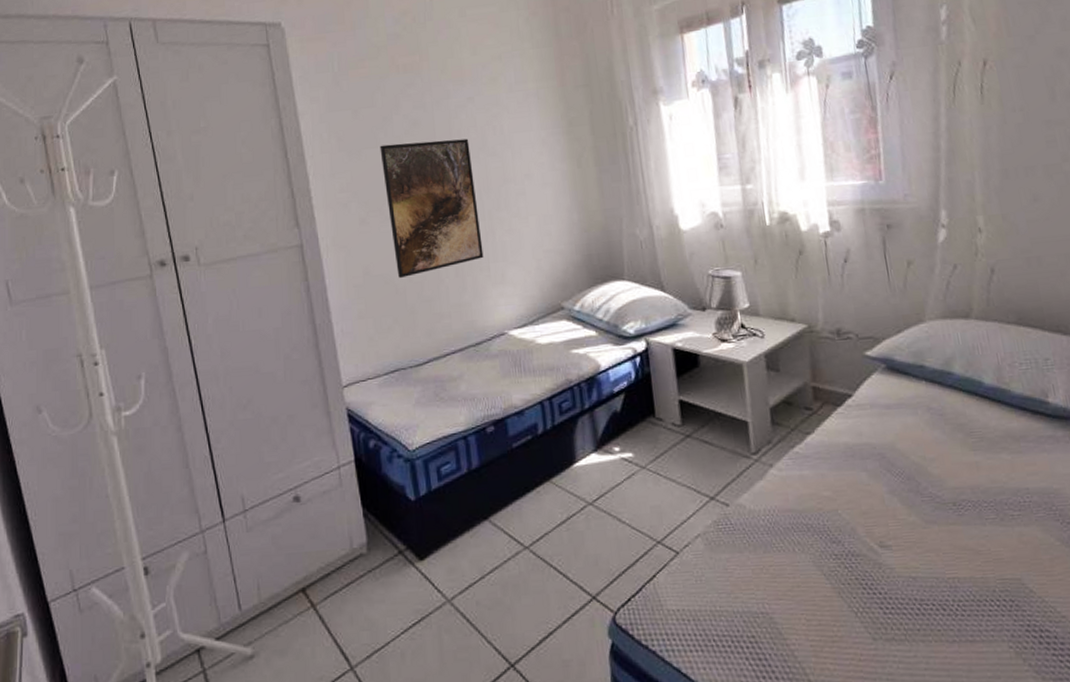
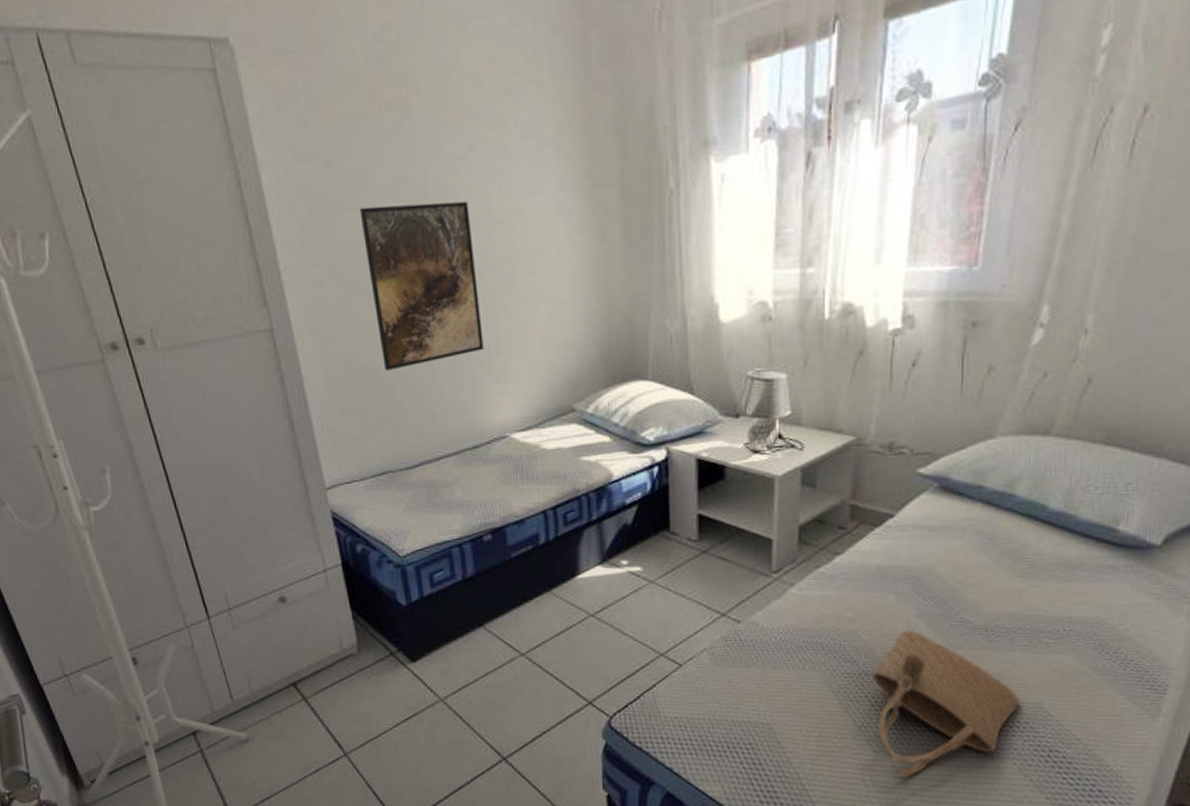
tote bag: none [858,506,1001,668] -> present [872,629,1020,777]

